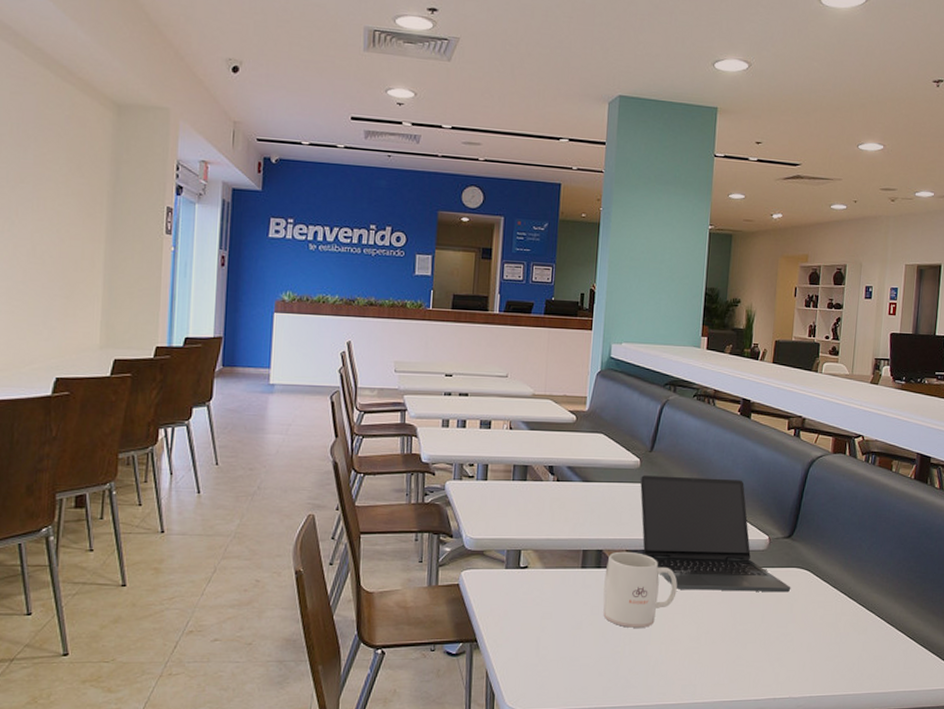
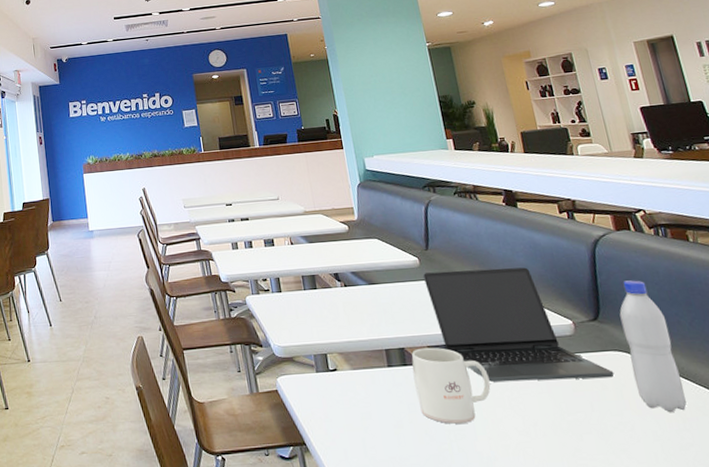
water bottle: none [806,502,850,626] -> present [619,280,687,412]

